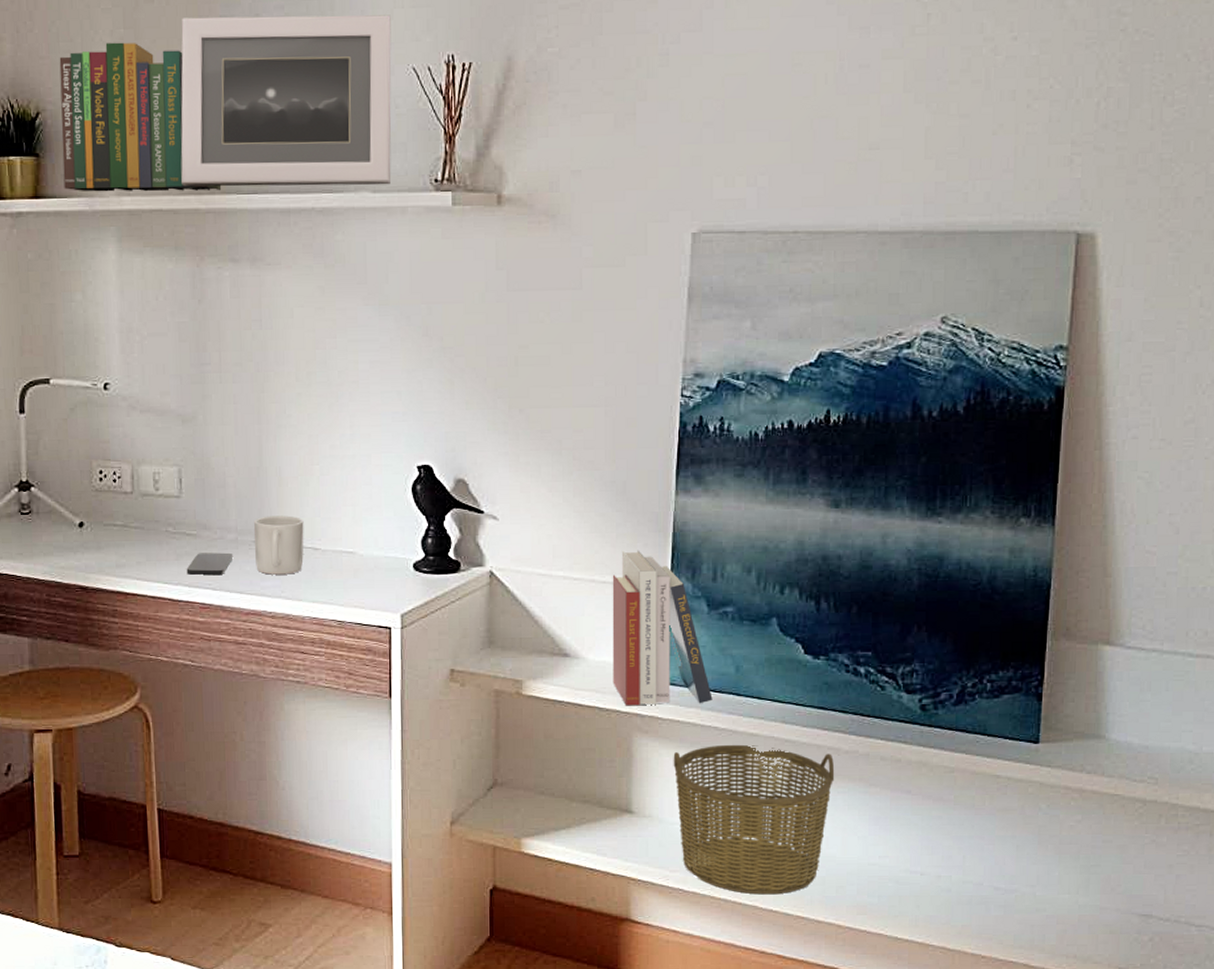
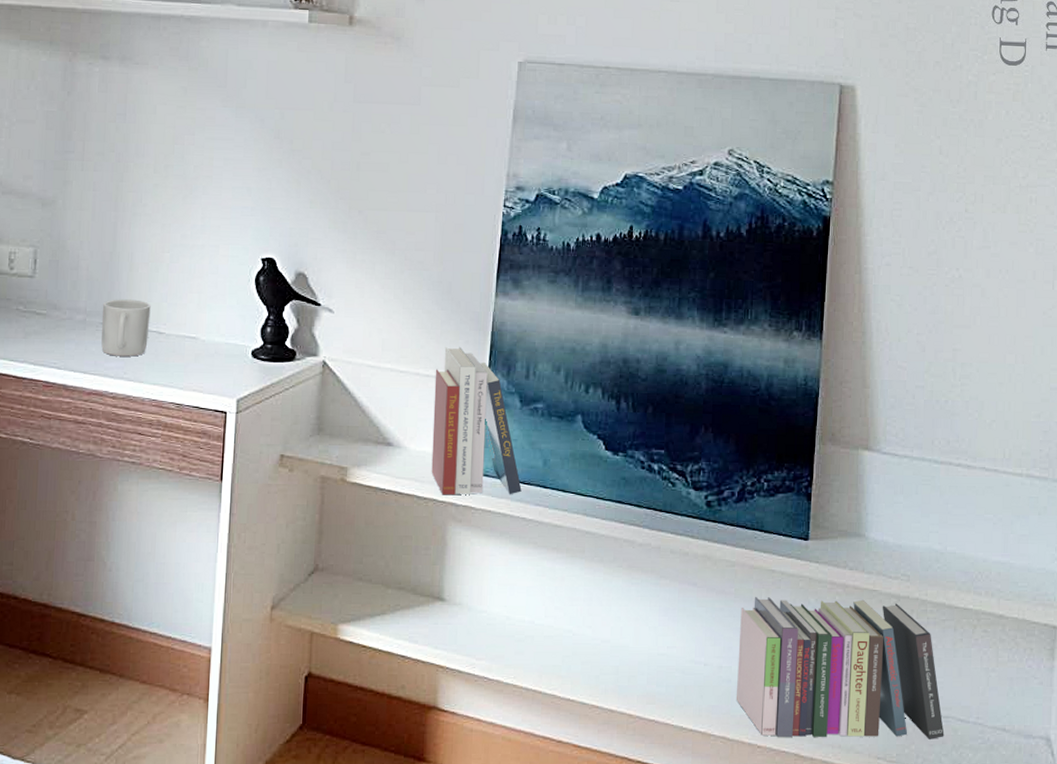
smartphone: present [186,552,234,575] -> none [33,332,81,354]
basket: present [673,744,835,895] -> none [483,535,630,684]
books: none [958,804,1197,949] -> present [737,597,944,739]

